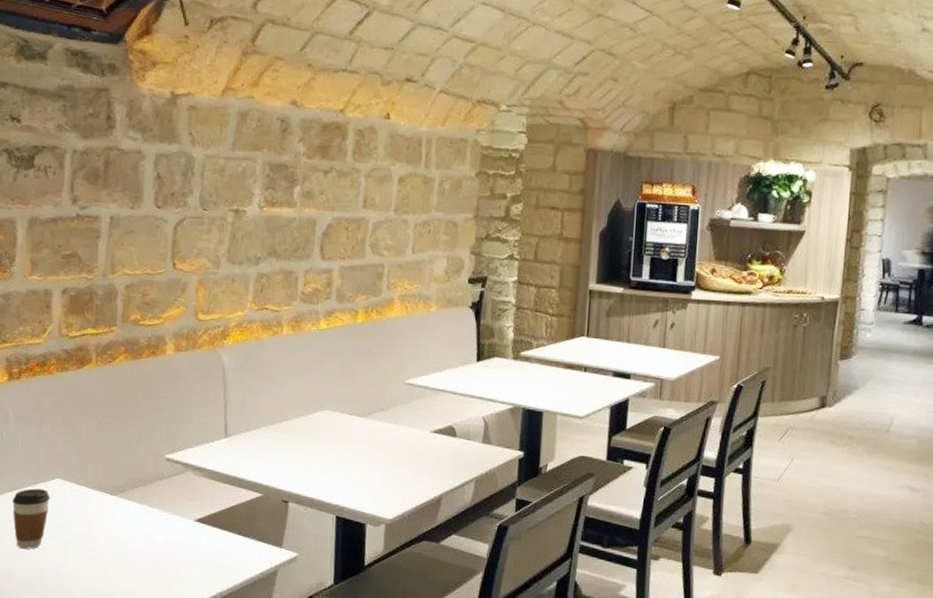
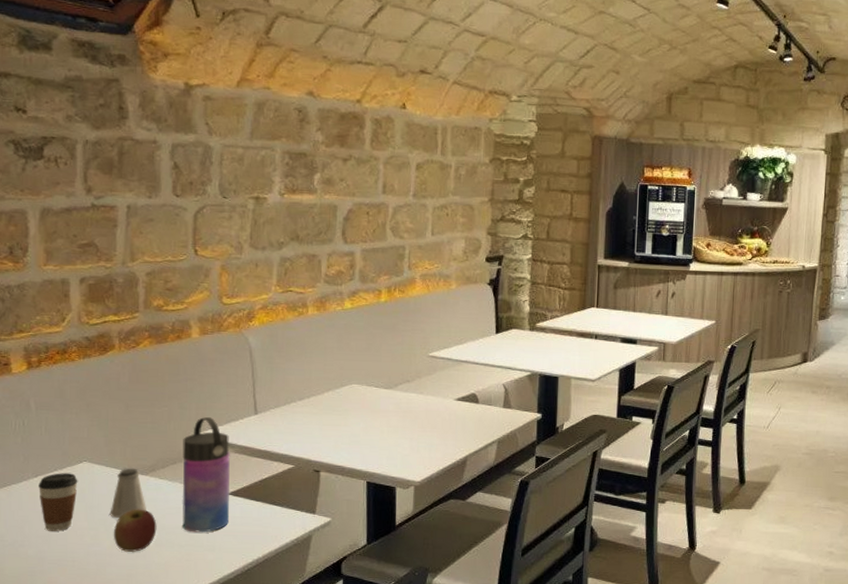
saltshaker: none [78,487,114,539] -> present [110,468,146,518]
apple: none [81,530,124,577] -> present [113,509,157,553]
water bottle: none [148,438,199,560] -> present [182,417,230,533]

